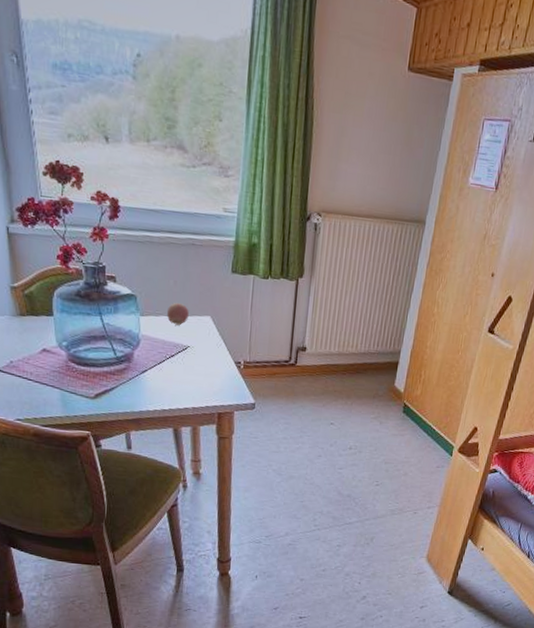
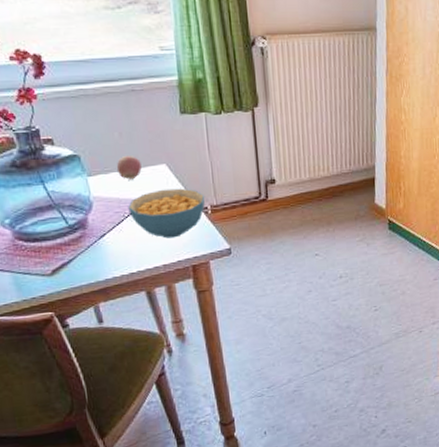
cereal bowl: none [170,338,241,385] -> present [128,188,205,239]

